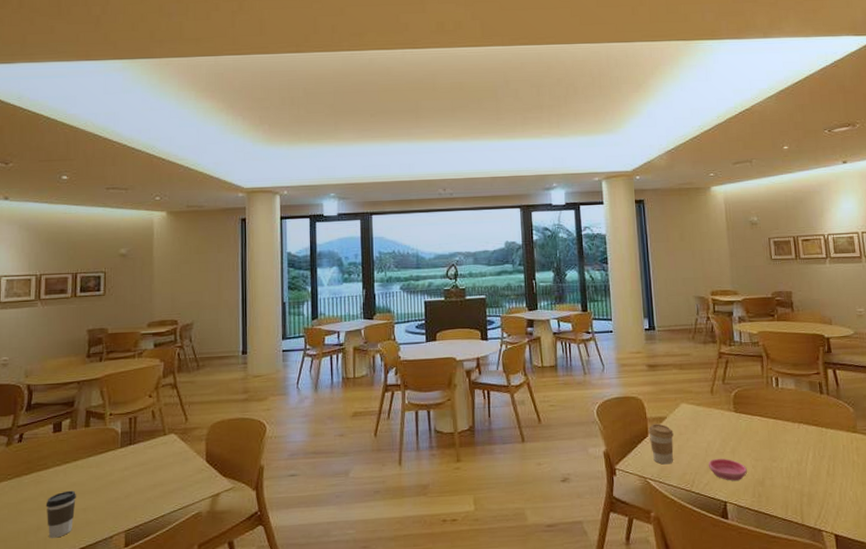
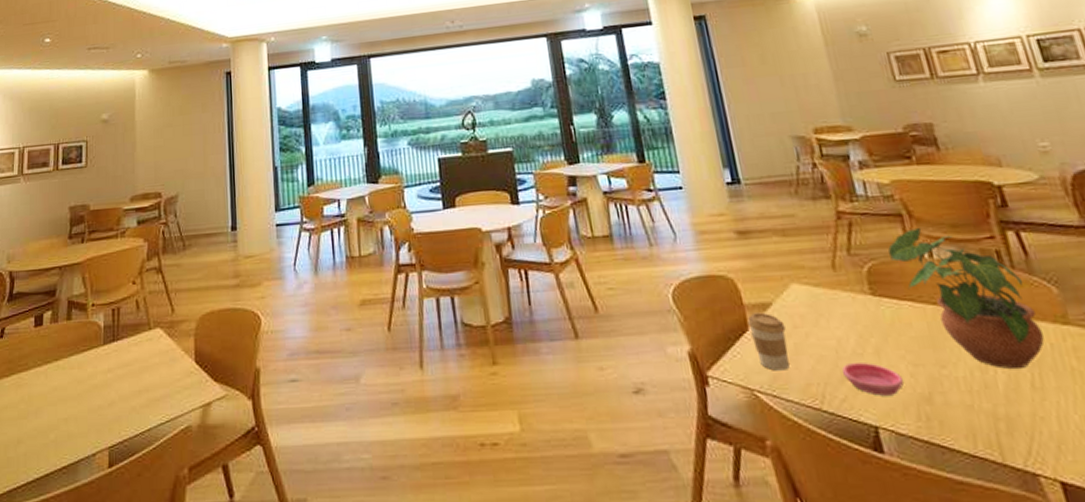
coffee cup: present [46,490,76,538] -> none [26,396,57,454]
potted plant: none [750,365,840,462] -> present [888,227,1045,369]

